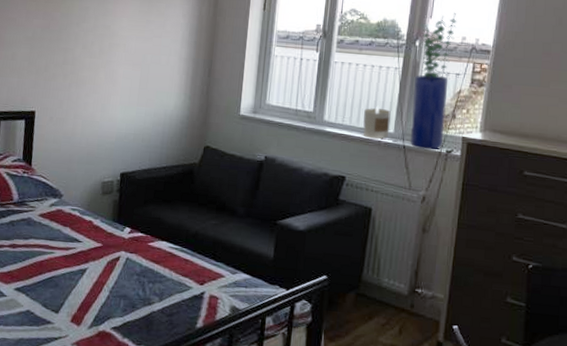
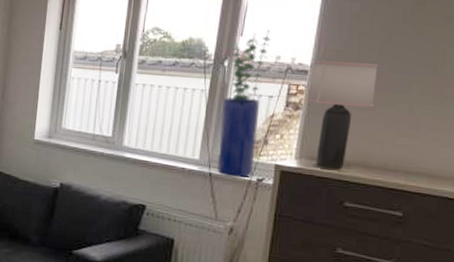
candle: present [363,105,391,140] -> none [165,130,196,167]
table lamp: none [488,41,552,143] -> present [305,60,379,171]

